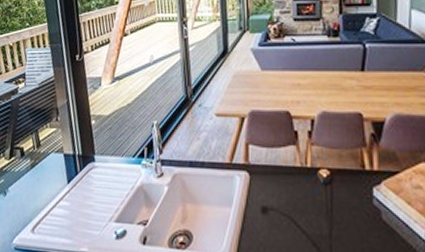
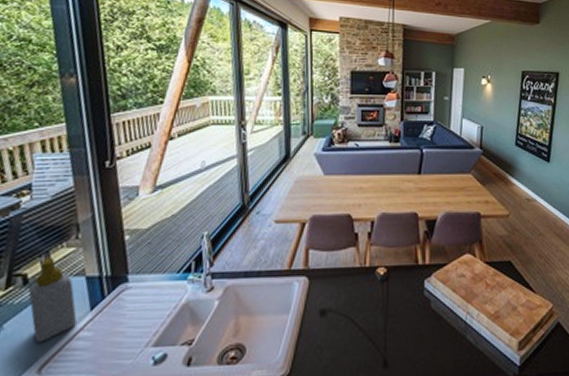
soap bottle: none [24,135,58,206] -> present [28,257,77,342]

